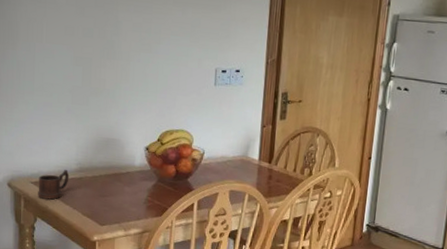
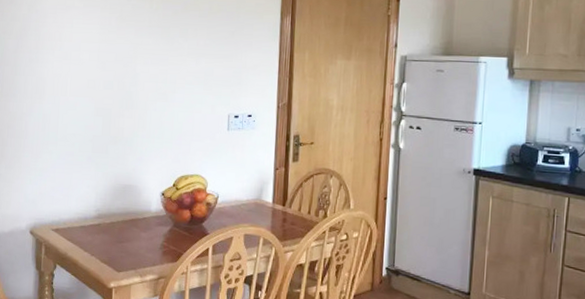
mug: present [38,170,70,200] -> none [58,217,88,246]

